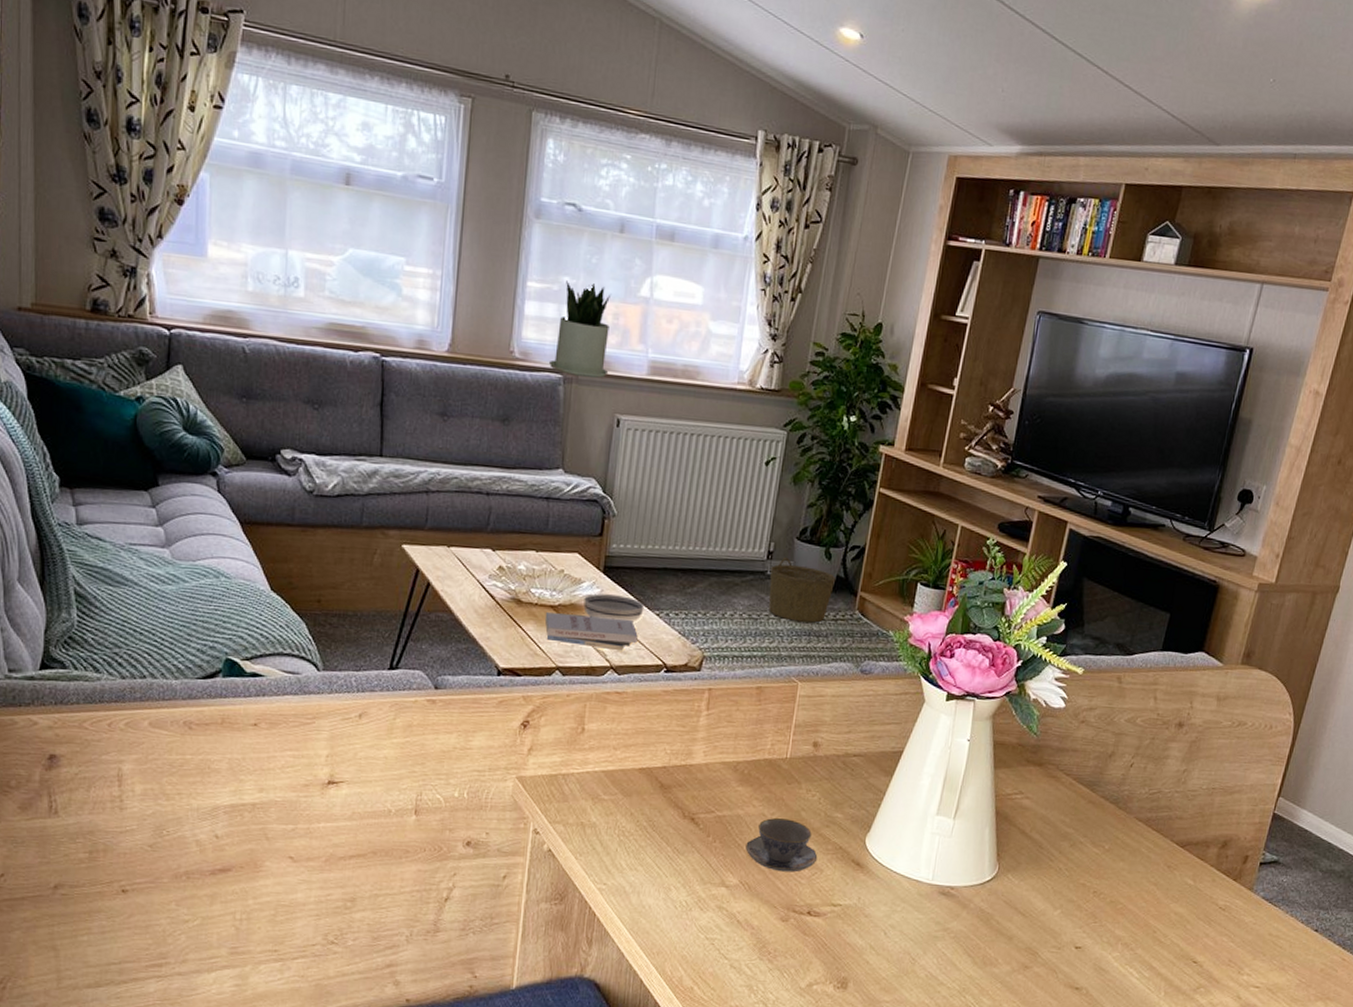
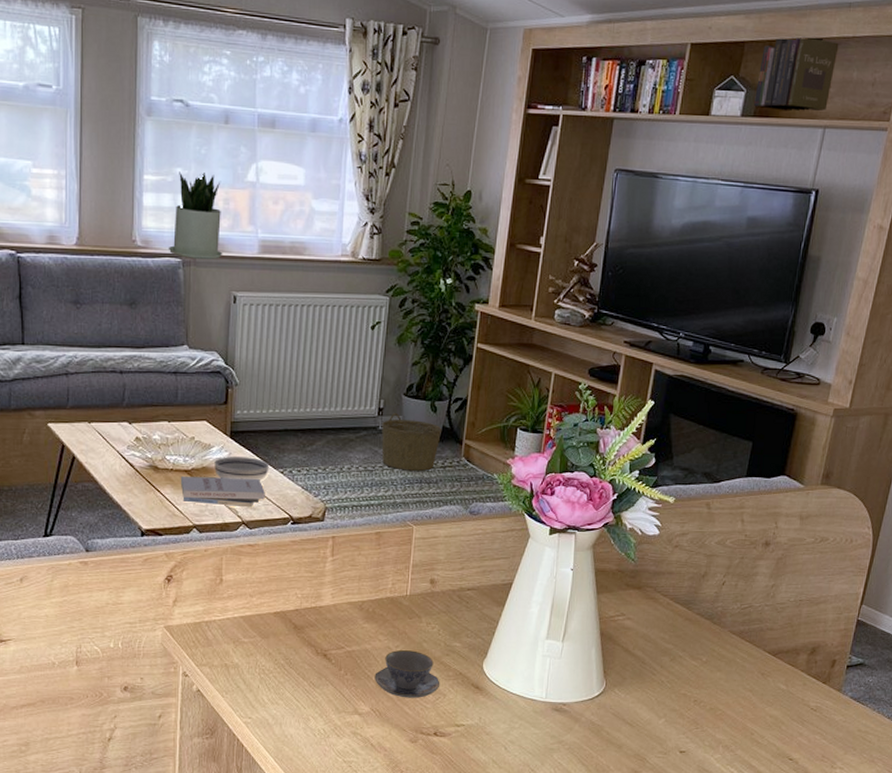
books: none [1189,185,1282,265] -> present [754,36,839,112]

